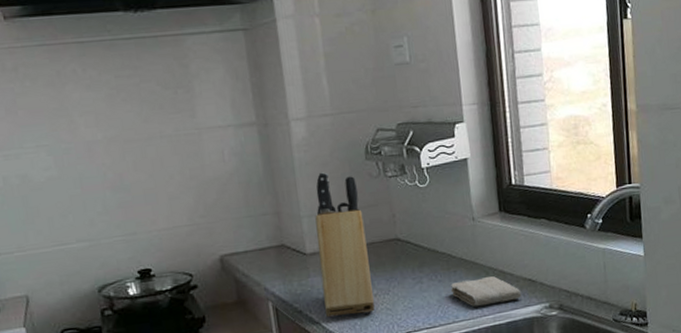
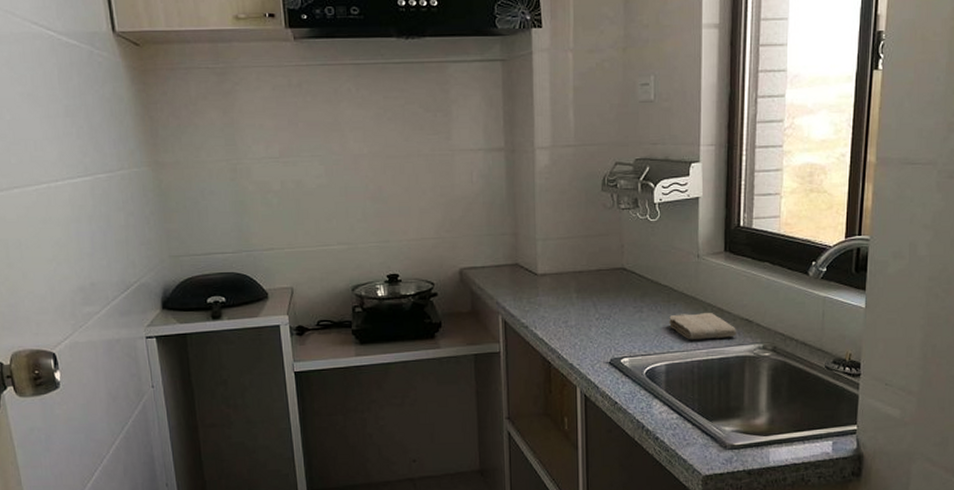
knife block: present [315,172,375,318] -> none [548,199,595,336]

